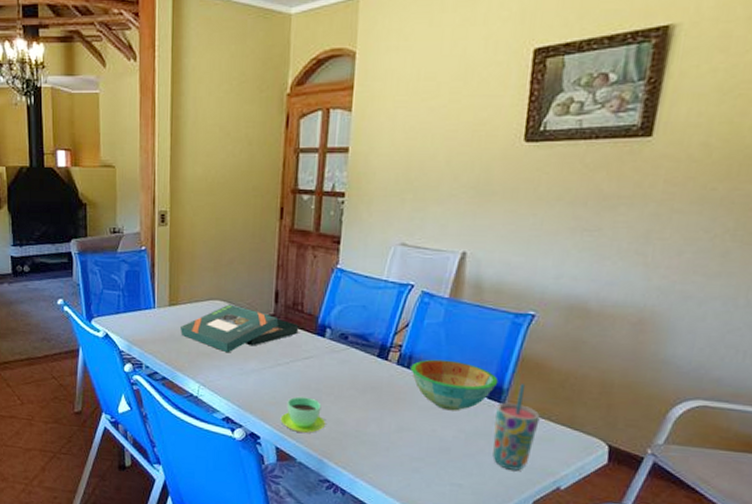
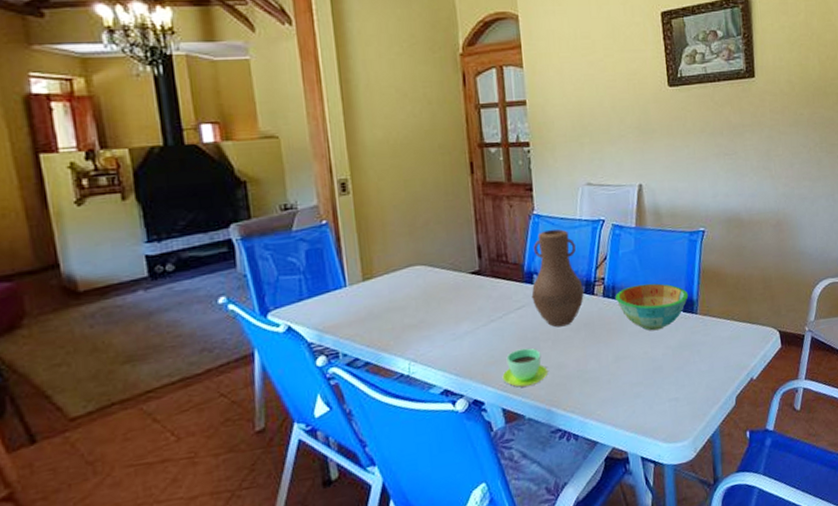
board game: present [180,304,299,353] -> none [379,267,507,320]
vase: none [321,286,378,385] -> present [531,229,585,327]
cup: present [493,384,540,470] -> none [692,292,726,373]

